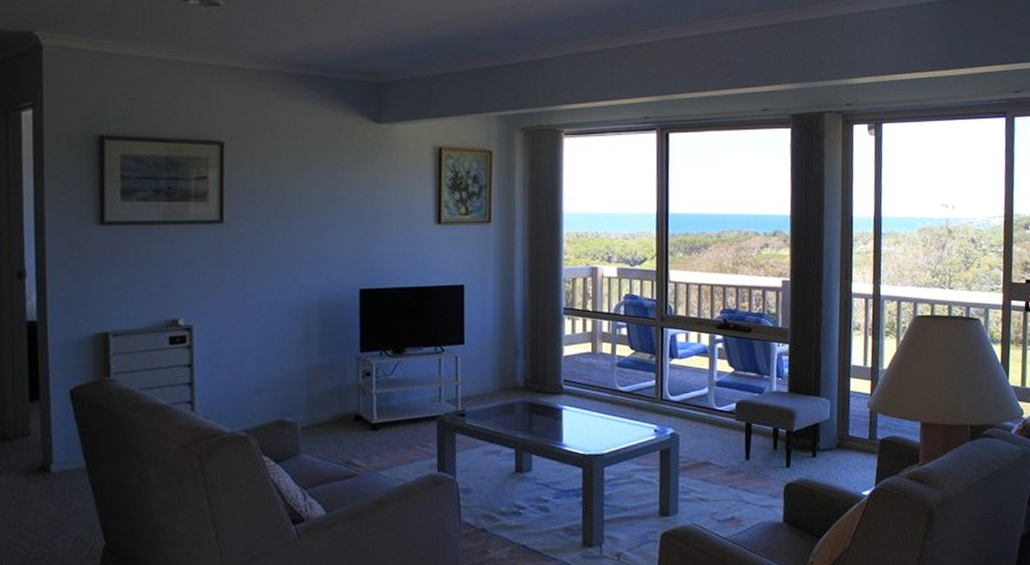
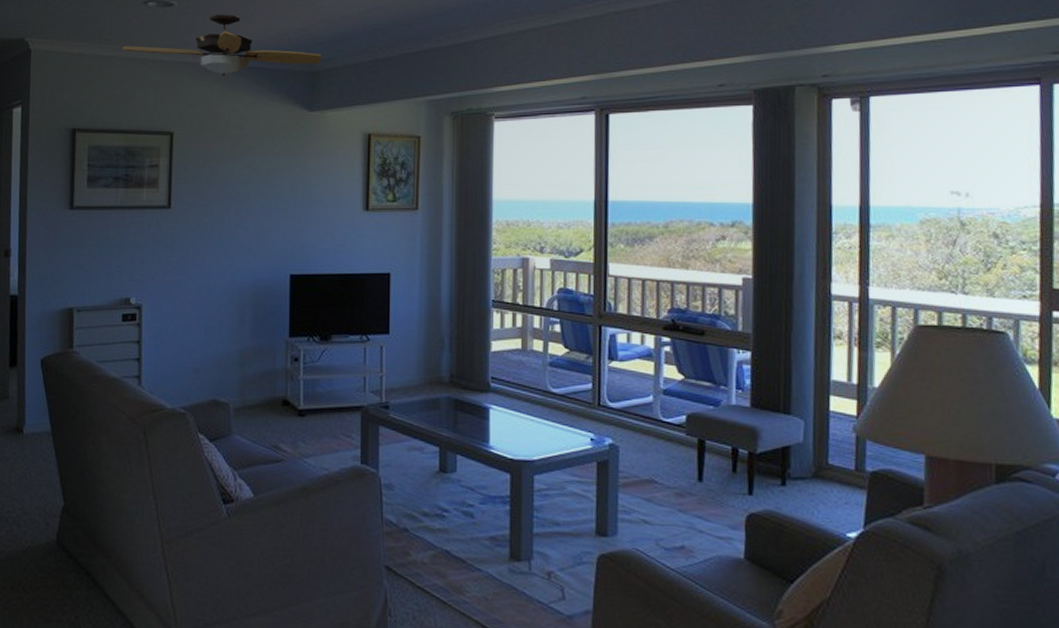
ceiling fan: none [159,18,388,85] -> present [123,14,321,77]

